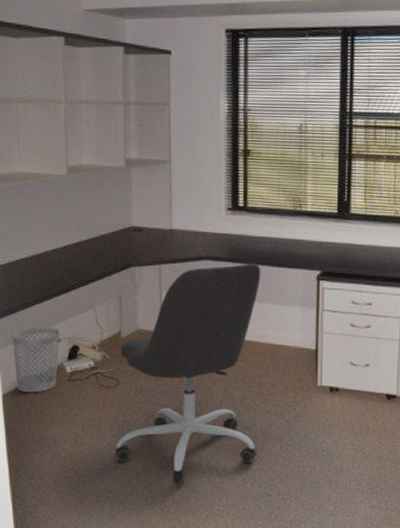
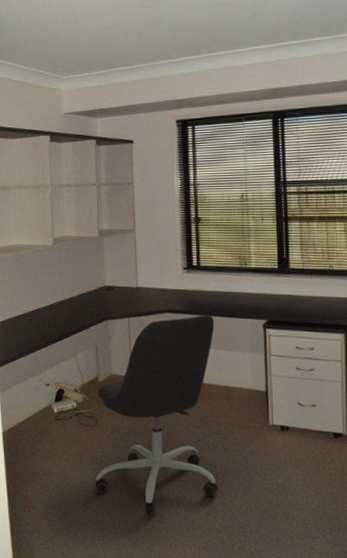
wastebasket: present [12,328,60,393] -> none [10,374,49,431]

